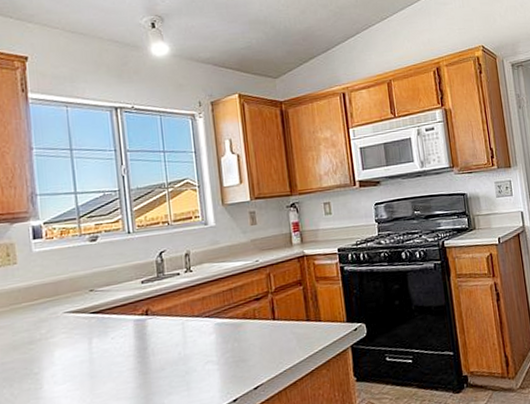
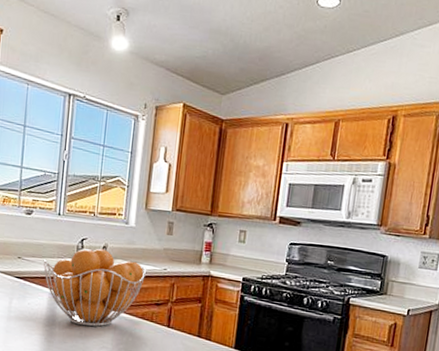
fruit basket: none [120,256,238,346] -> present [43,248,147,327]

